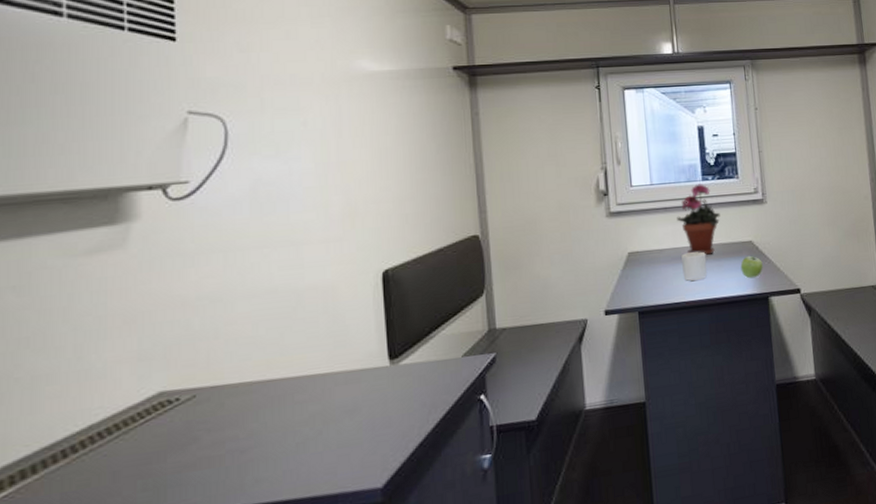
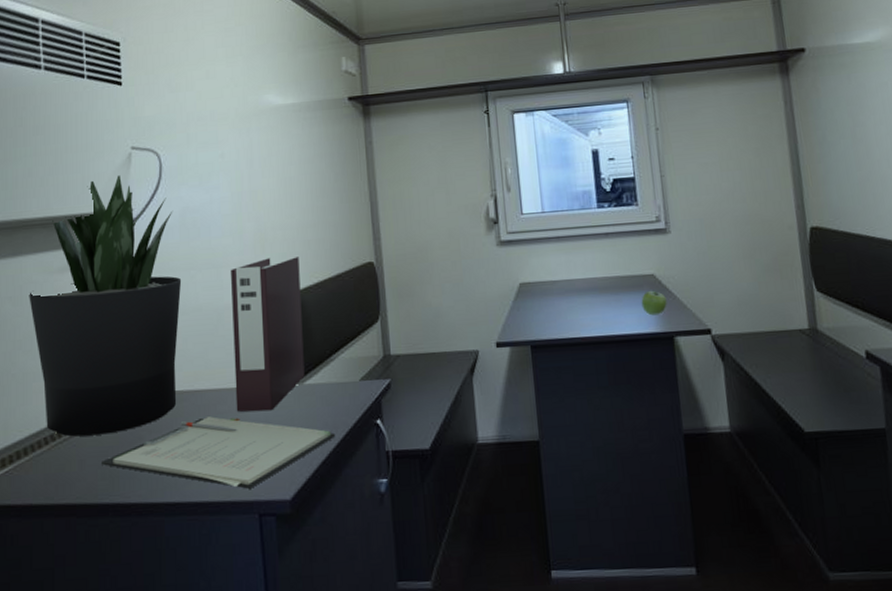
planter: none [41,143,252,446] -> present [29,175,182,437]
clipboard: none [143,406,435,482] -> present [102,416,336,489]
binder: none [312,231,400,400] -> present [230,257,305,412]
potted plant: present [677,184,720,255] -> none [570,211,618,288]
mug: present [681,251,708,282] -> none [576,284,605,316]

